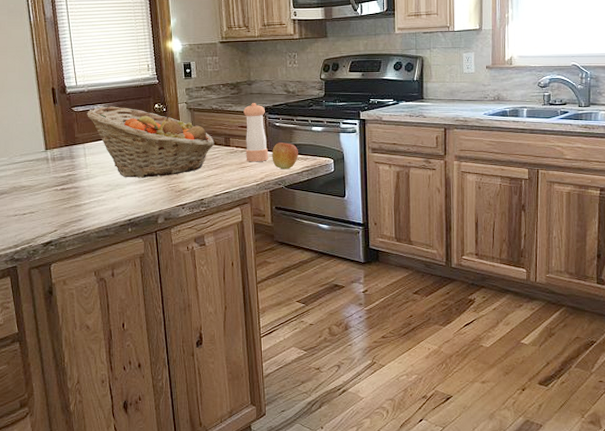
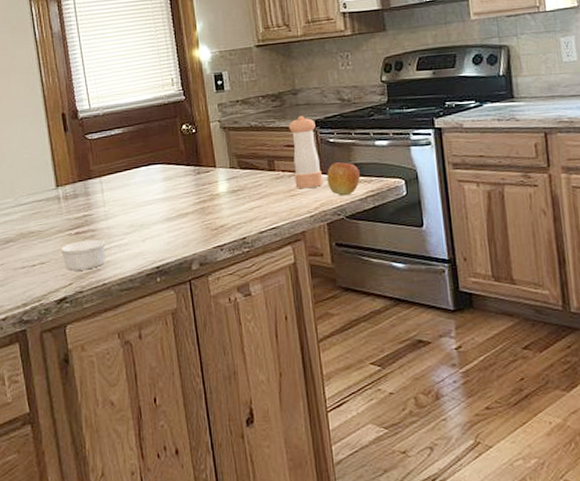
ramekin: none [48,195,86,220] -> present [61,239,105,271]
fruit basket: present [87,106,215,178] -> none [103,130,256,216]

